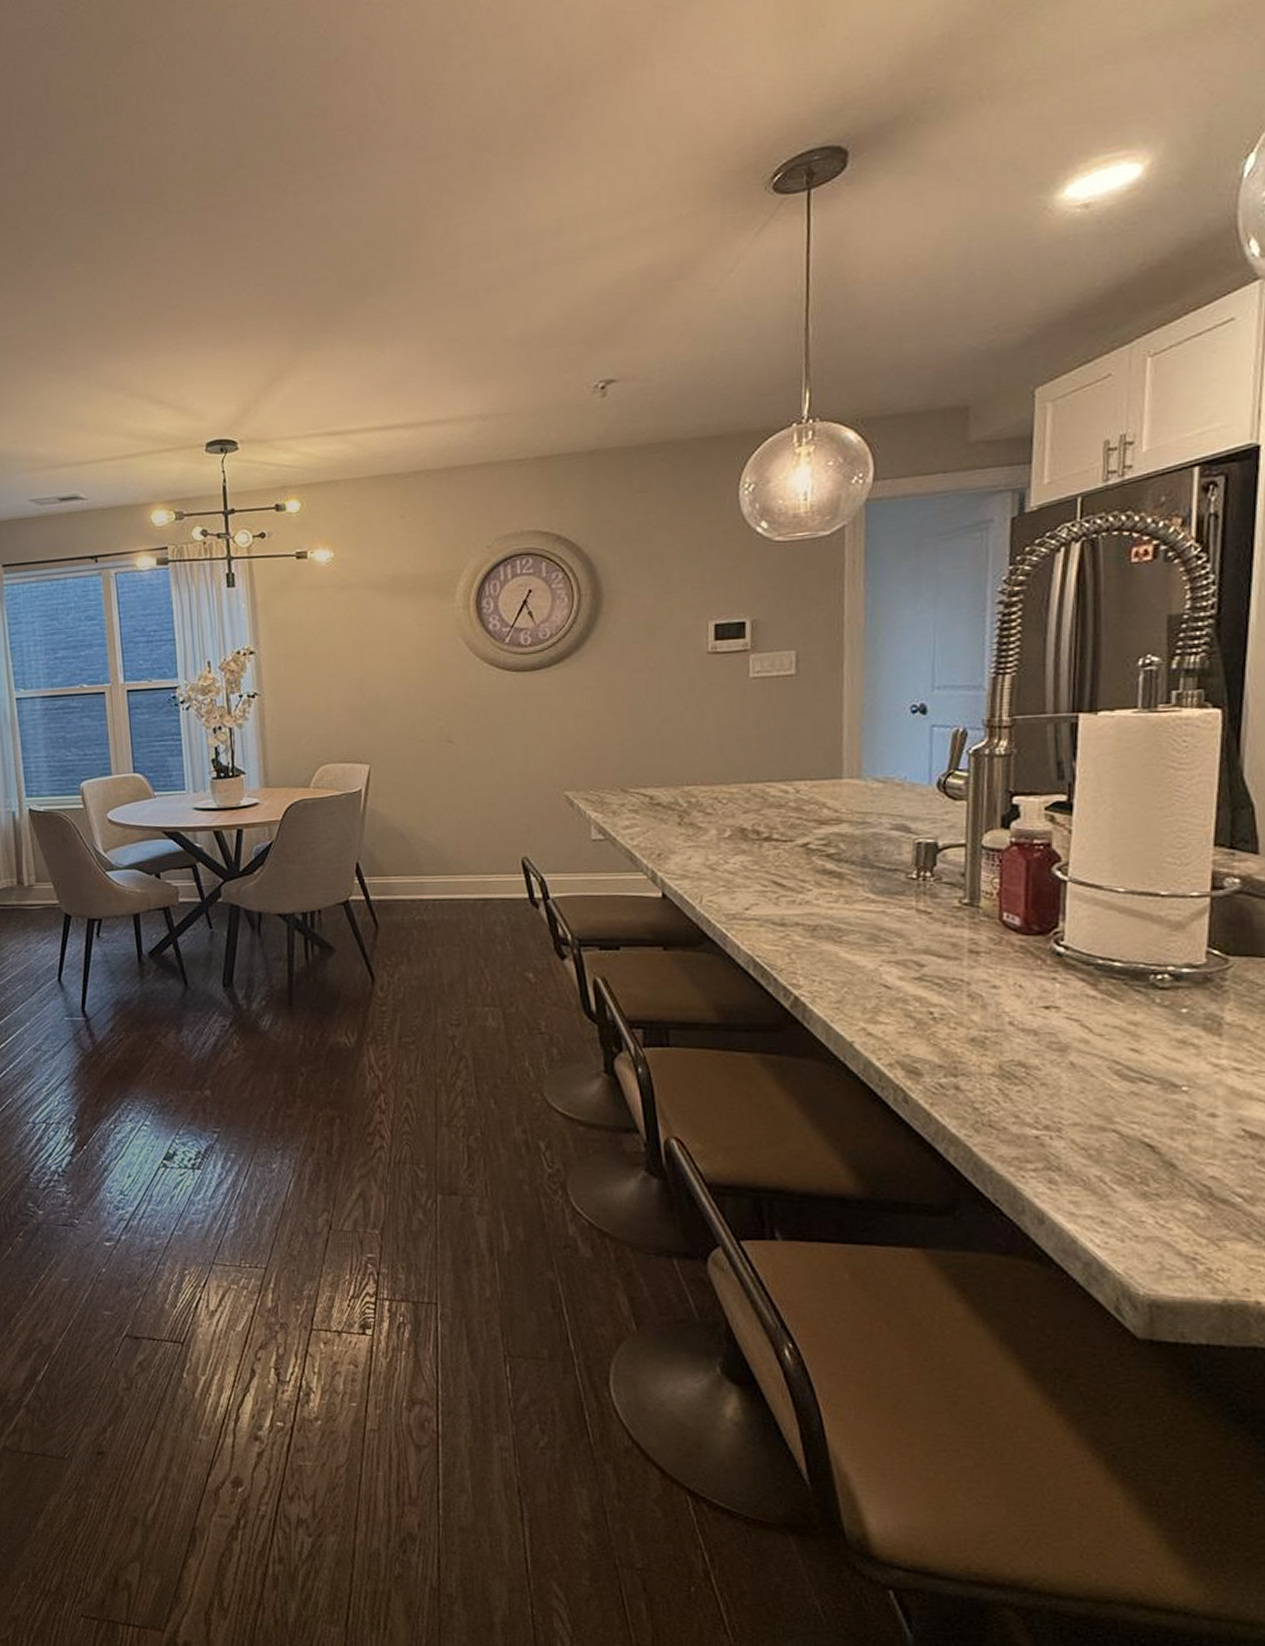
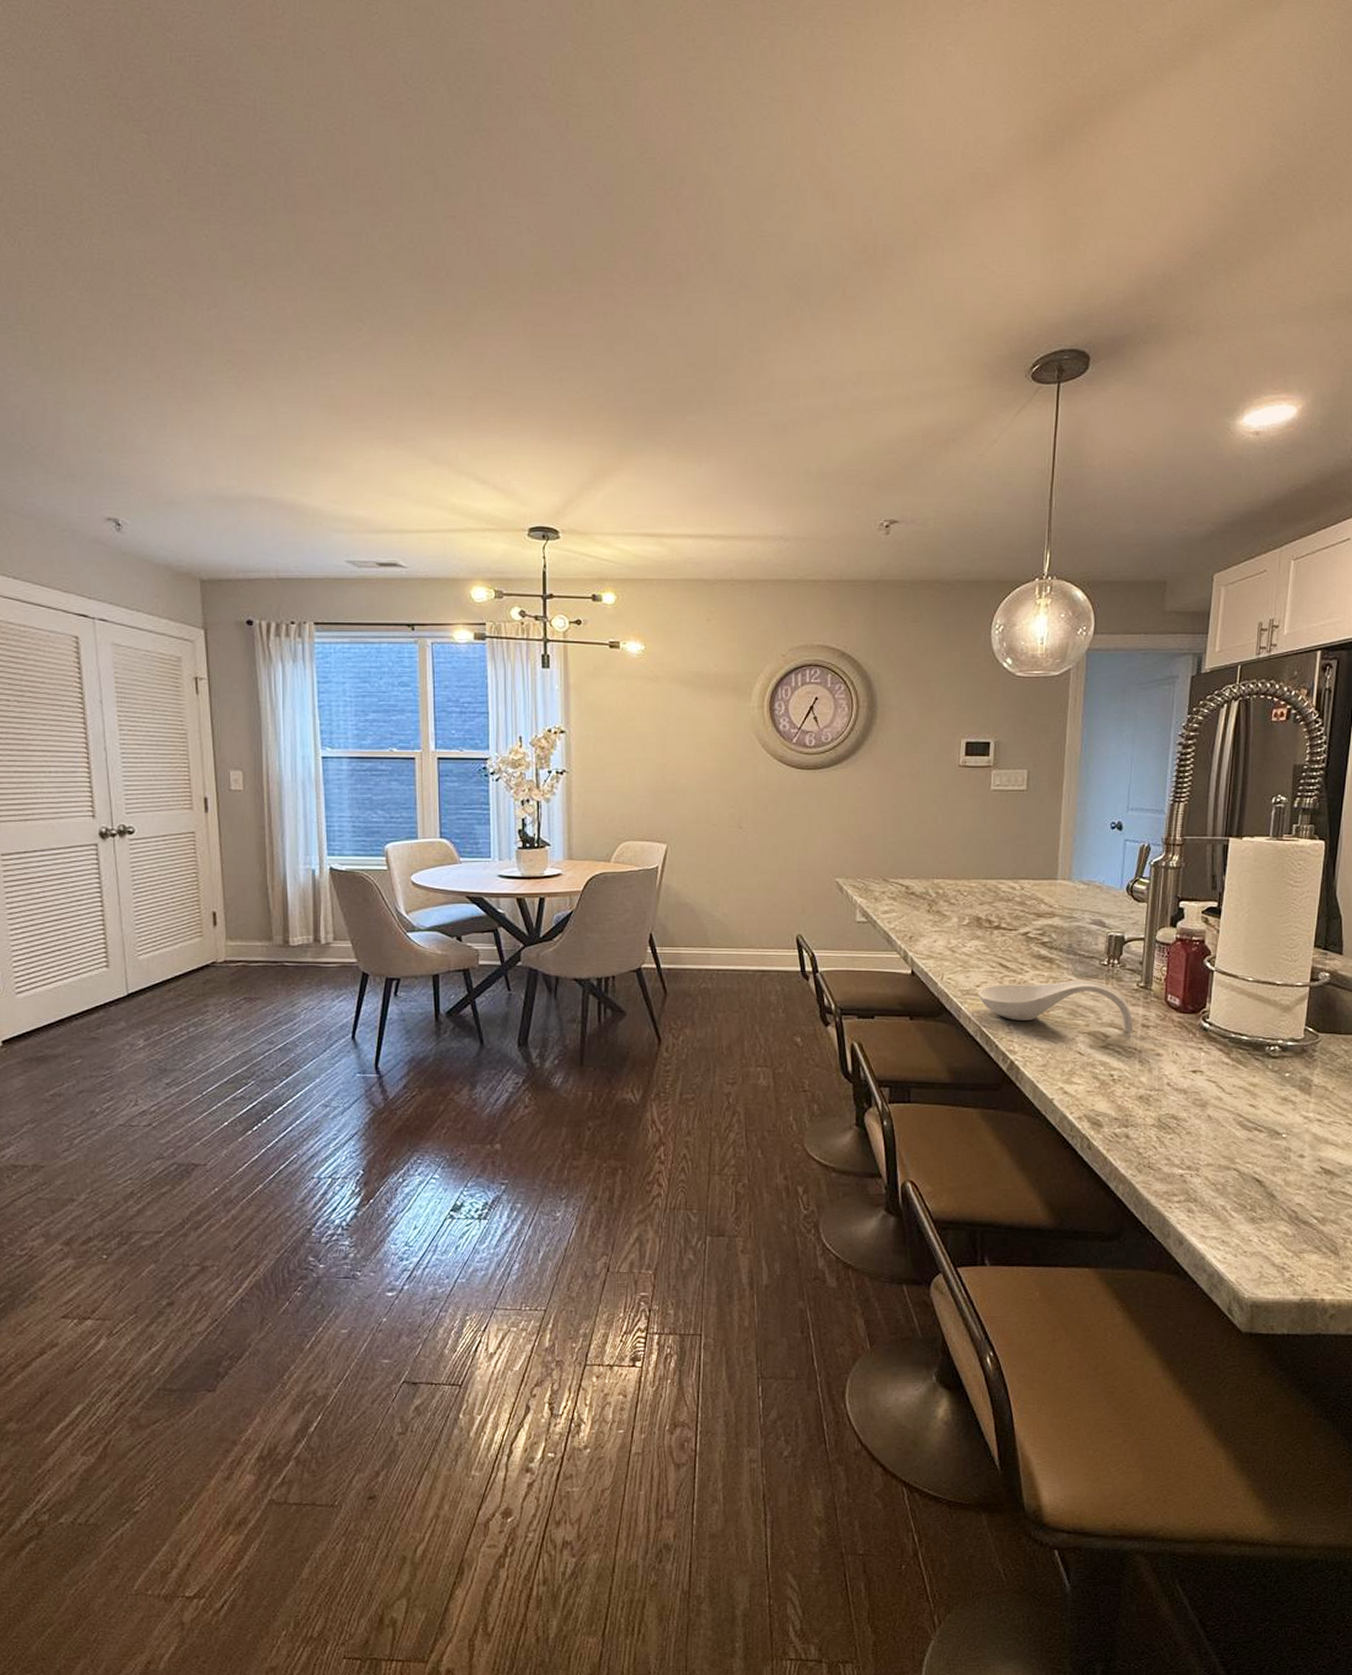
spoon rest: none [747,897,957,961] -> present [978,980,1133,1033]

